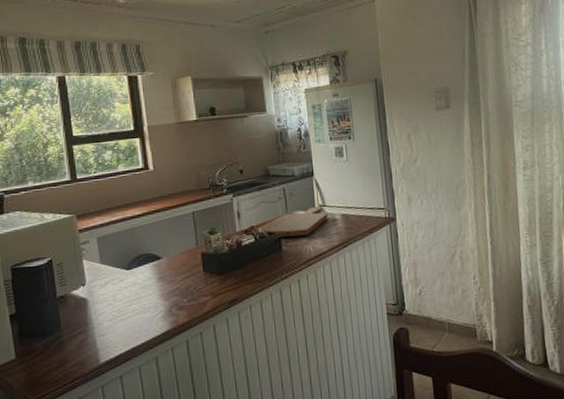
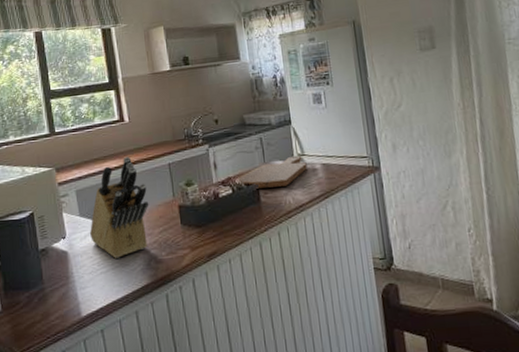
knife block: none [111,204,172,305] -> present [90,156,149,258]

